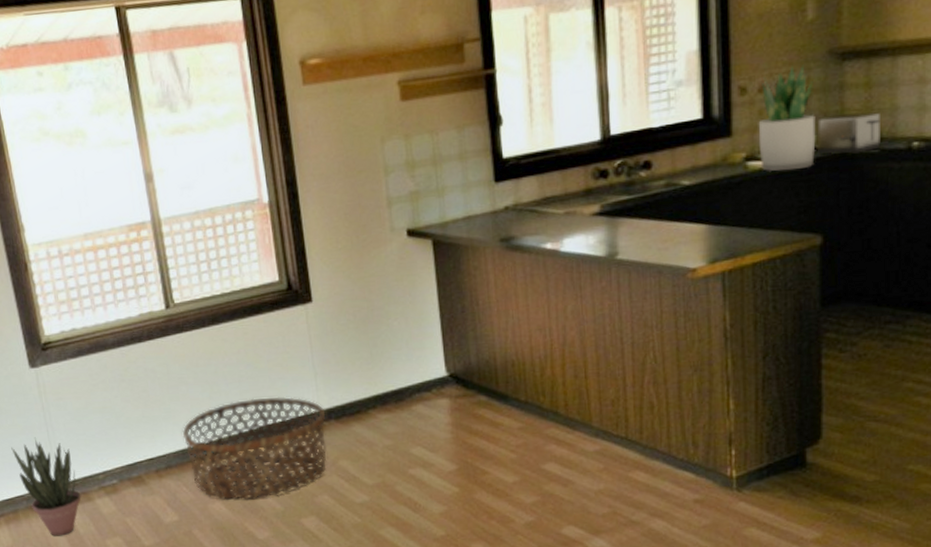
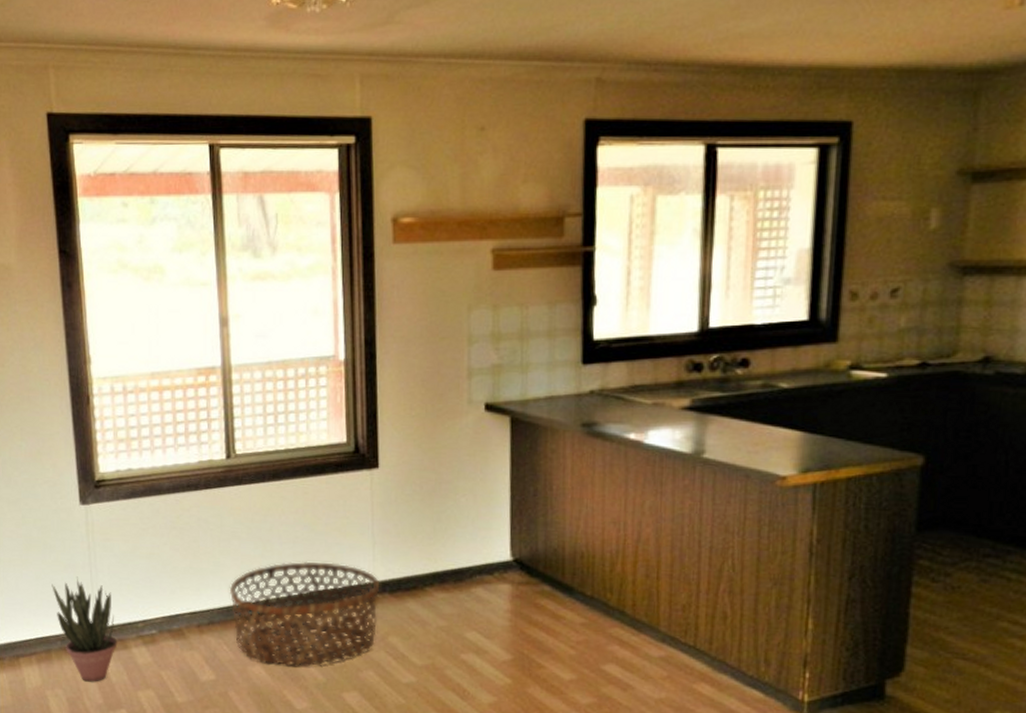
planter: present [758,64,816,172] -> none [865,275,930,385]
toaster: present [816,112,881,154] -> none [926,330,999,374]

